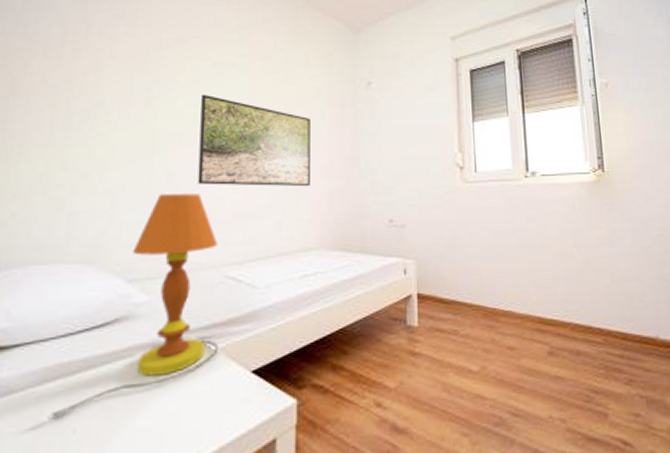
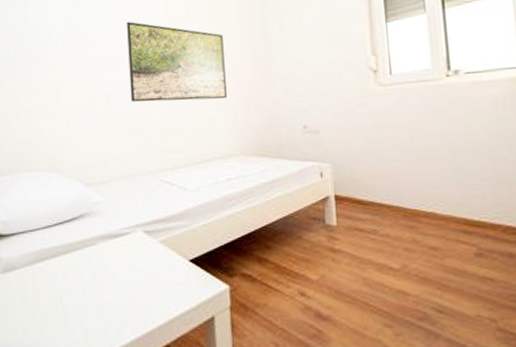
table lamp: present [47,193,219,420] -> none [41,110,161,290]

